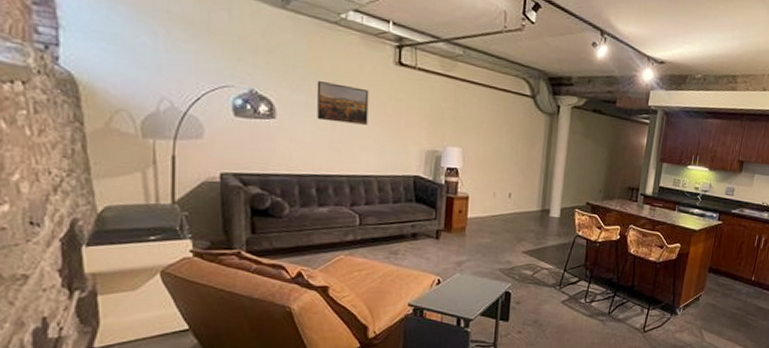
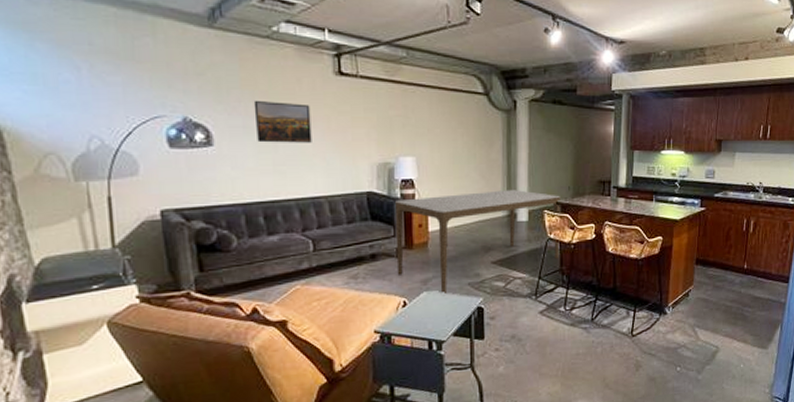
dining table: none [434,186,591,278] -> present [396,190,560,296]

